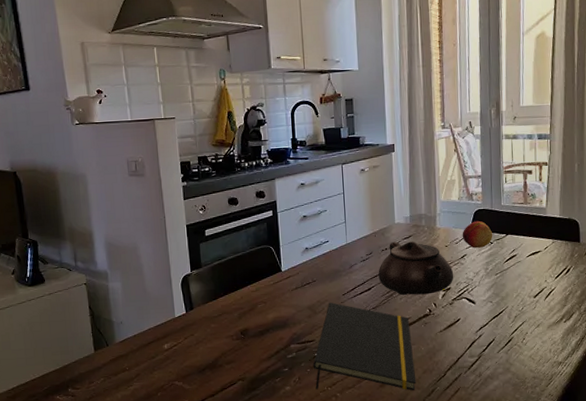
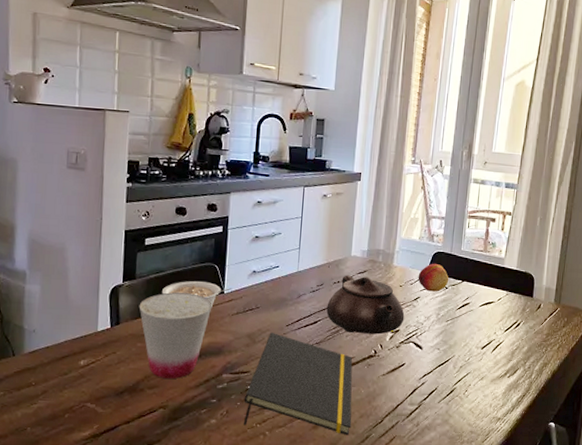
cup: none [208,274,273,354] -> present [139,292,213,379]
legume: none [225,263,288,286] -> present [161,281,232,308]

